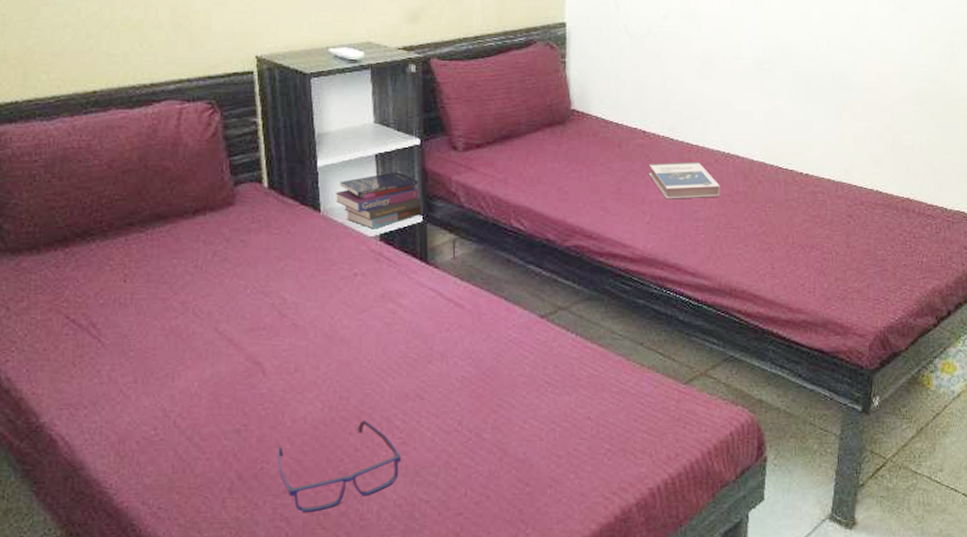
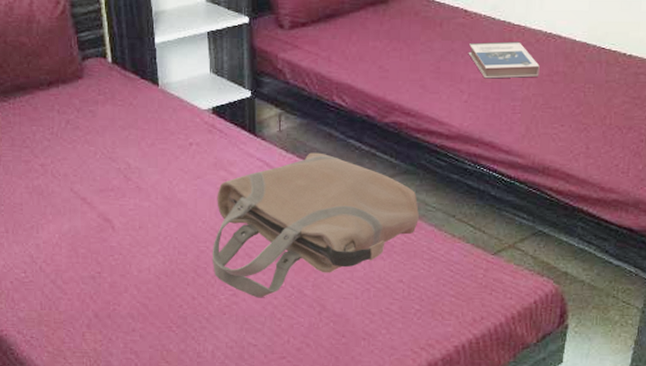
eyeglasses: present [277,421,401,512] -> none [126,274,232,348]
books: present [335,172,421,229] -> none [171,49,250,103]
tote bag: none [378,280,605,446] -> present [212,152,419,298]

